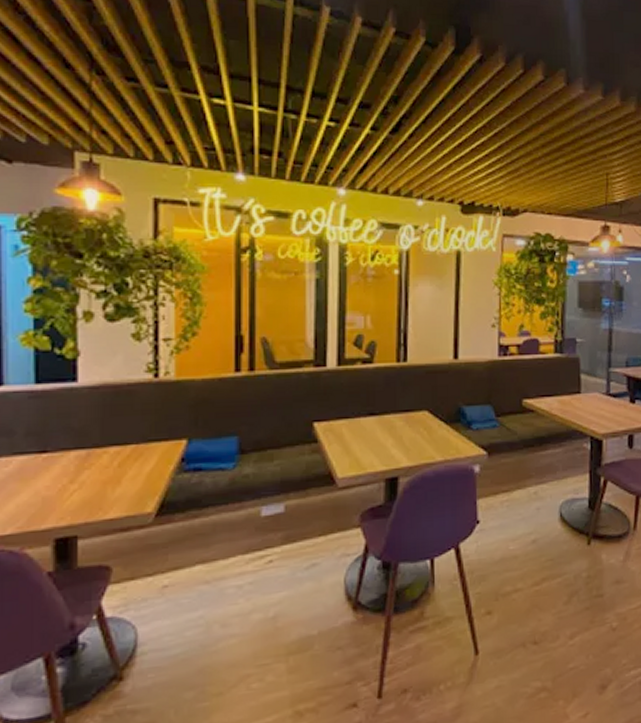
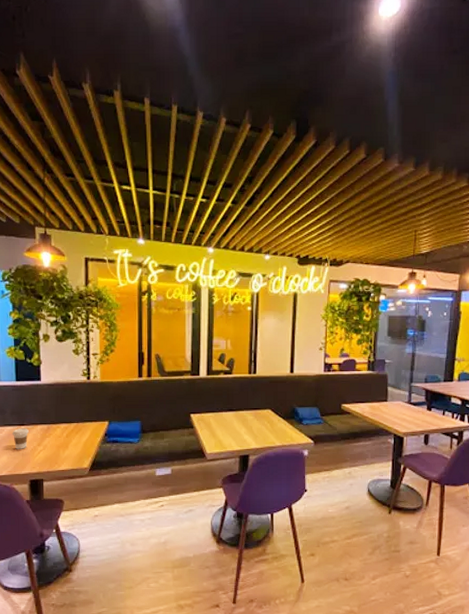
coffee cup: none [25,456,54,491] -> present [12,427,29,449]

